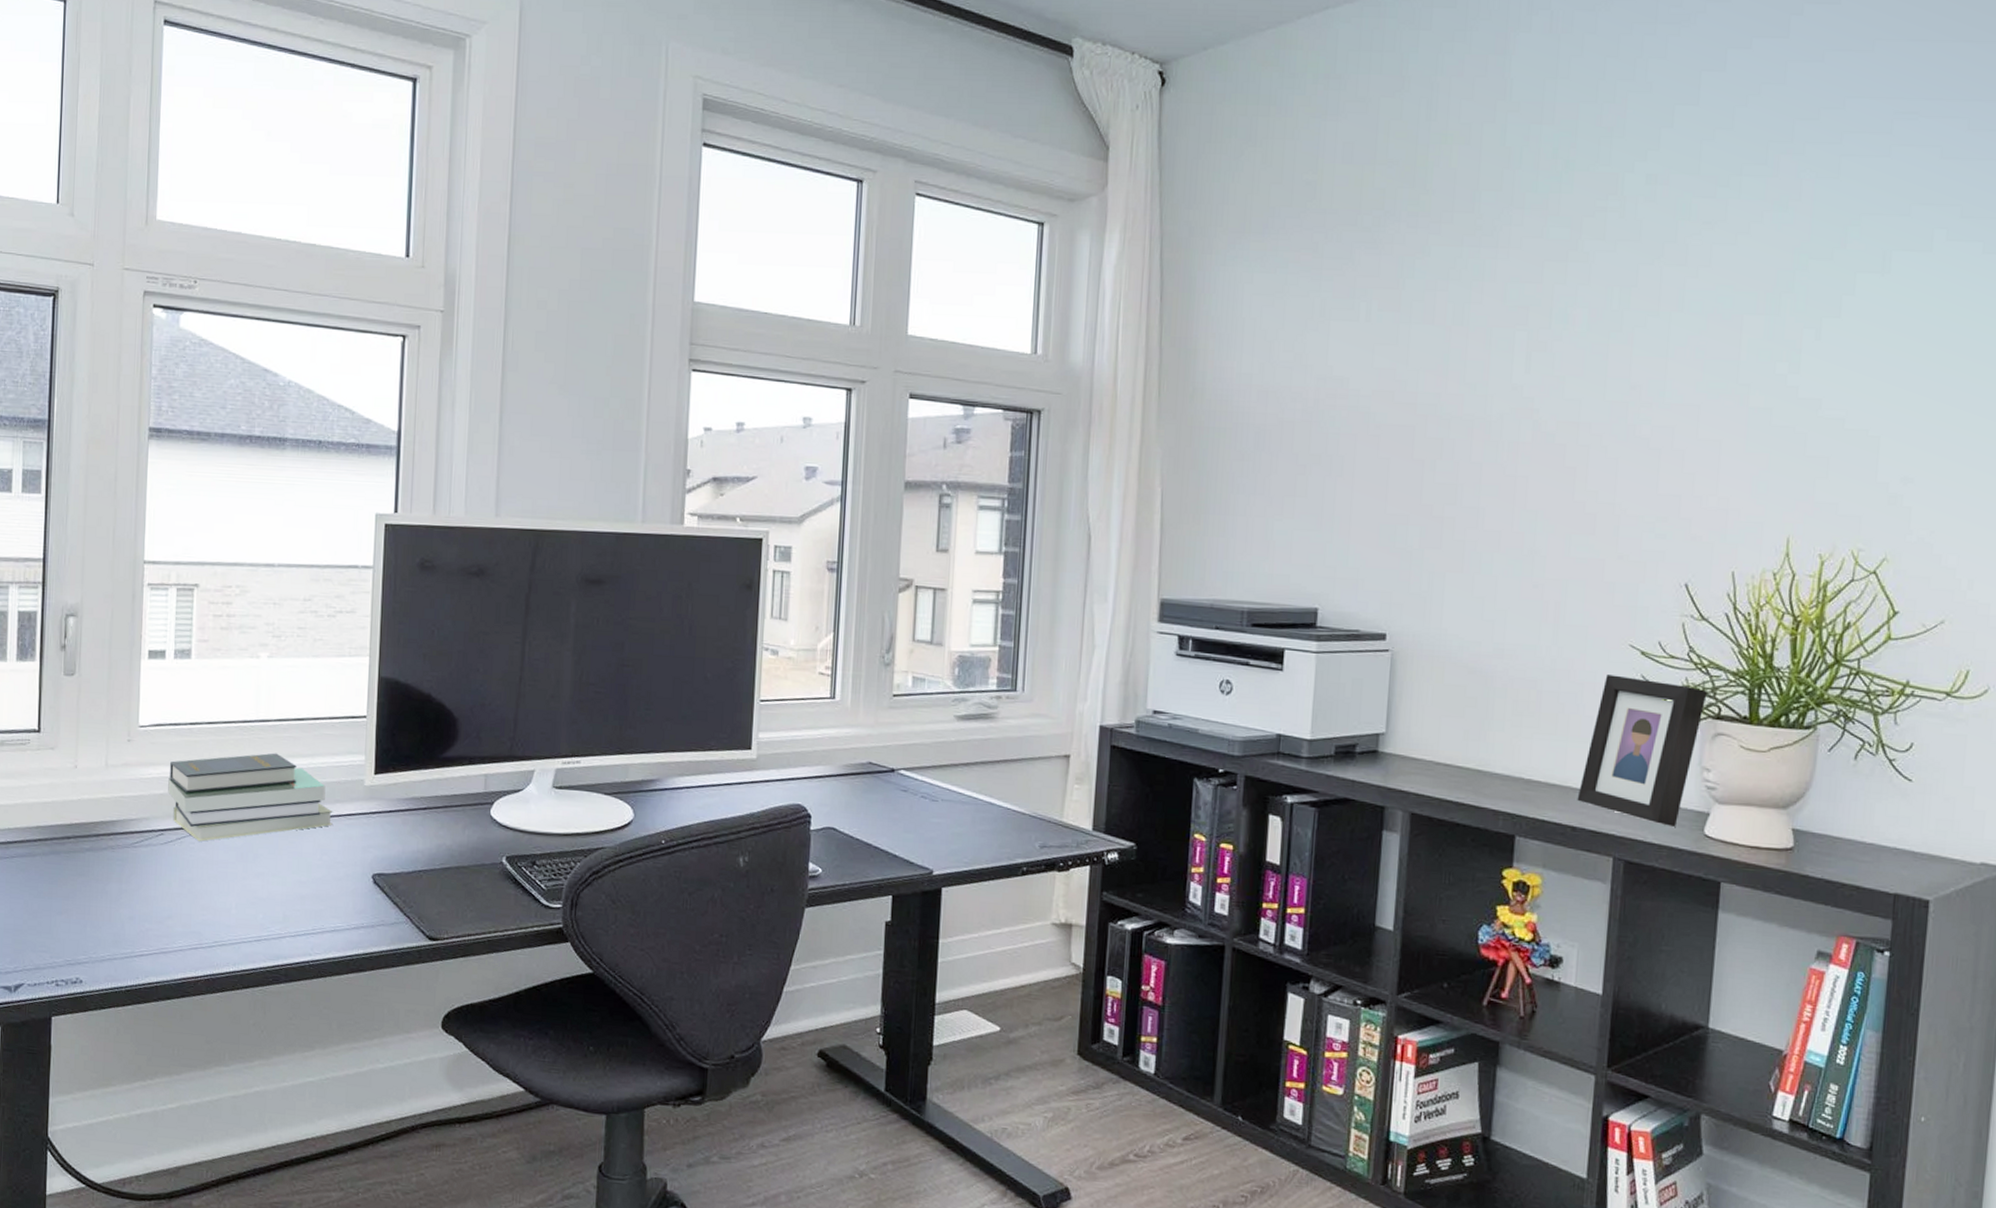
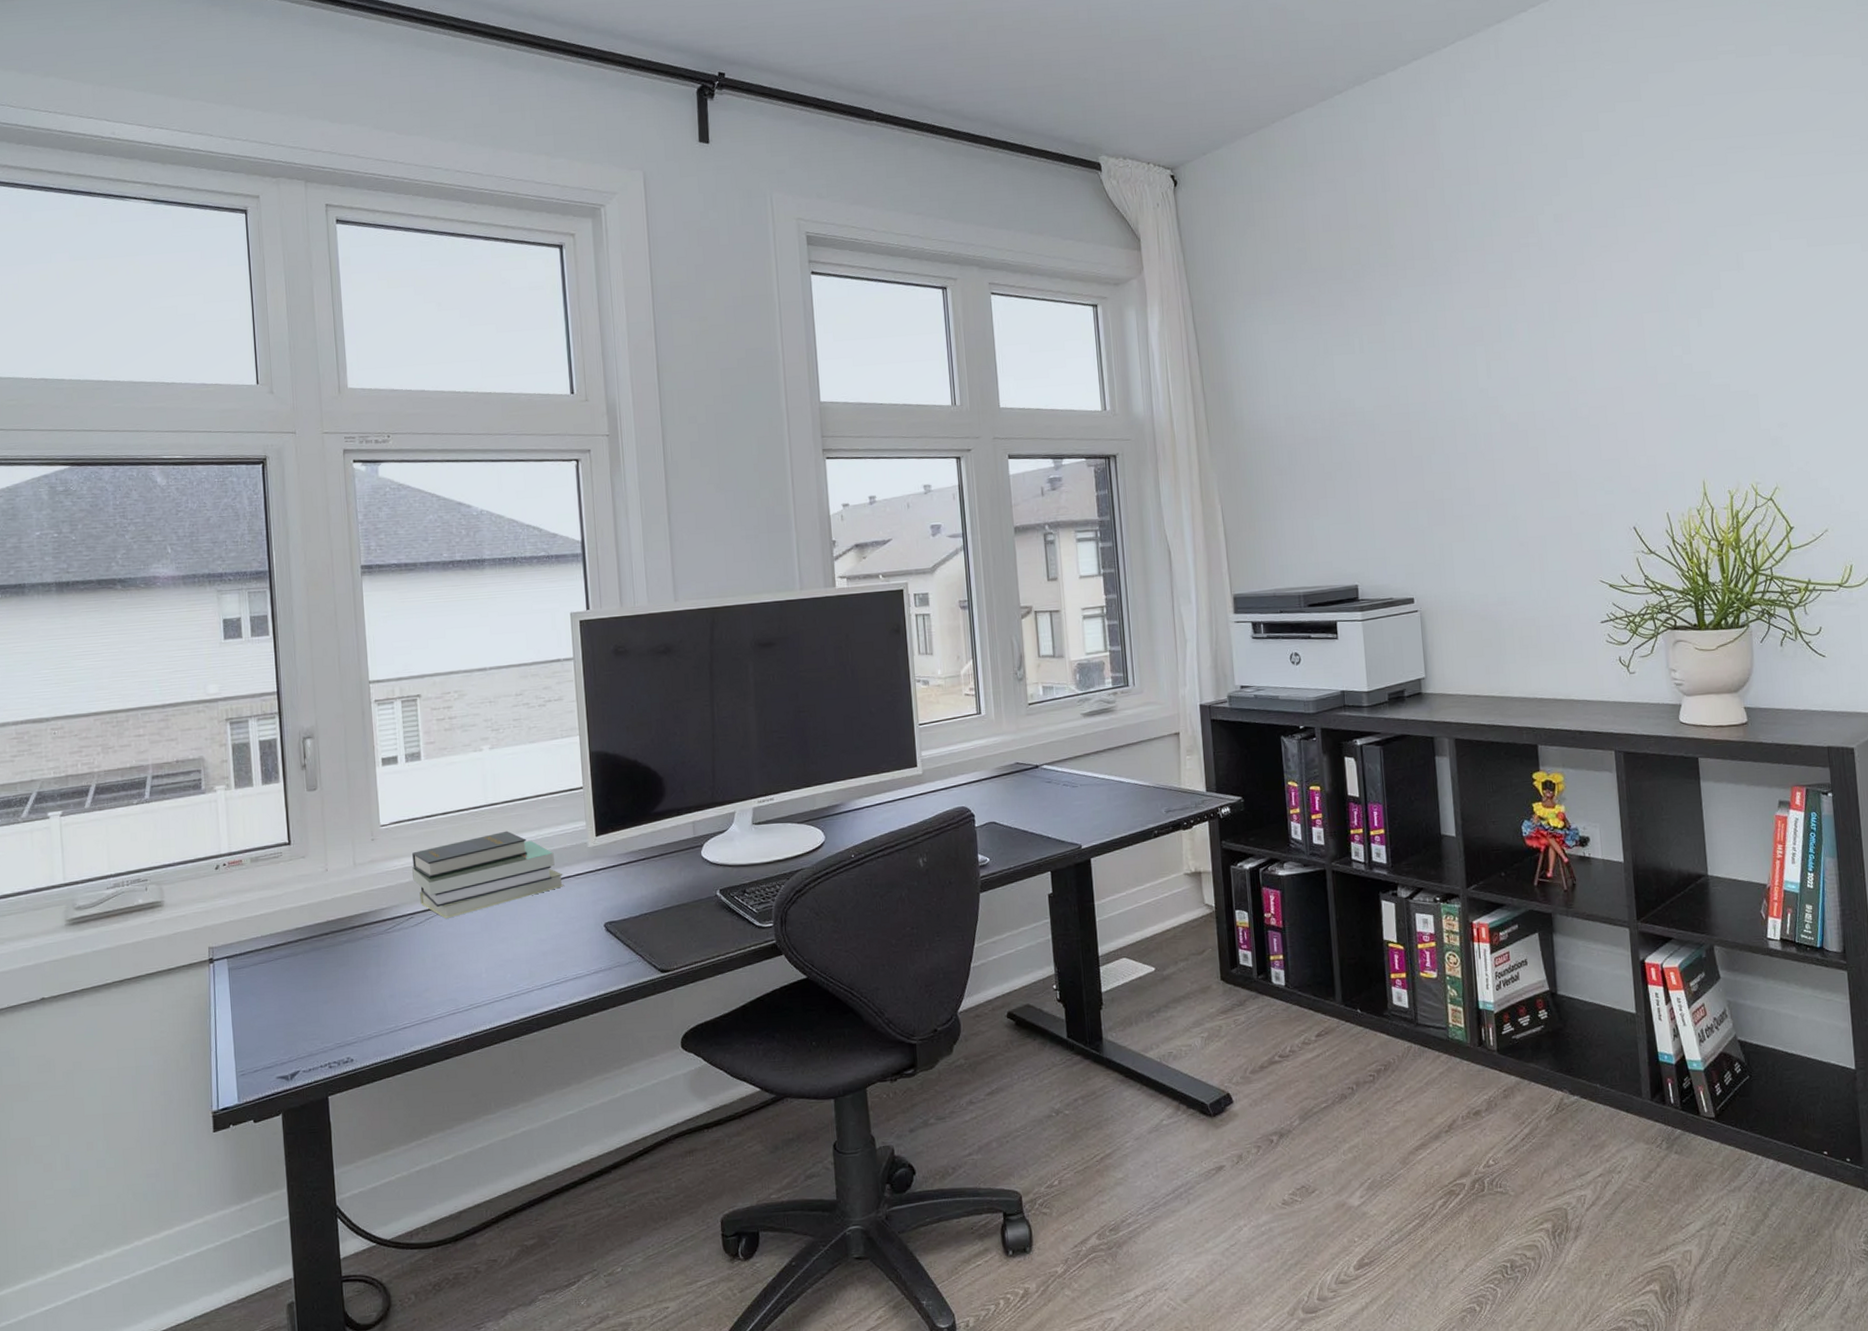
picture frame: present [1577,674,1707,827] -> none [1580,606,1664,719]

